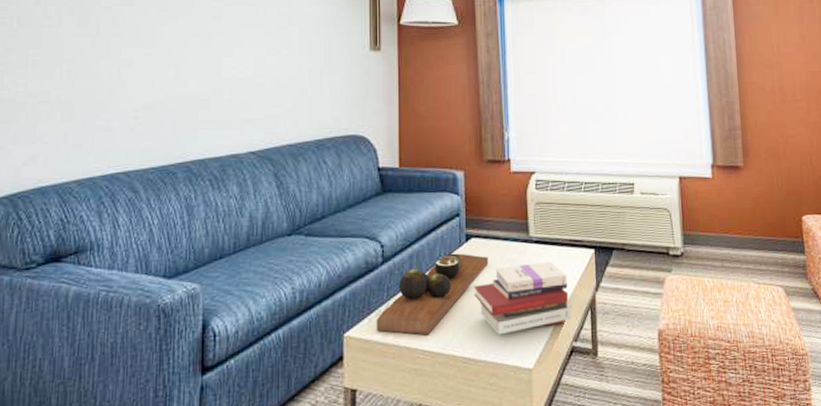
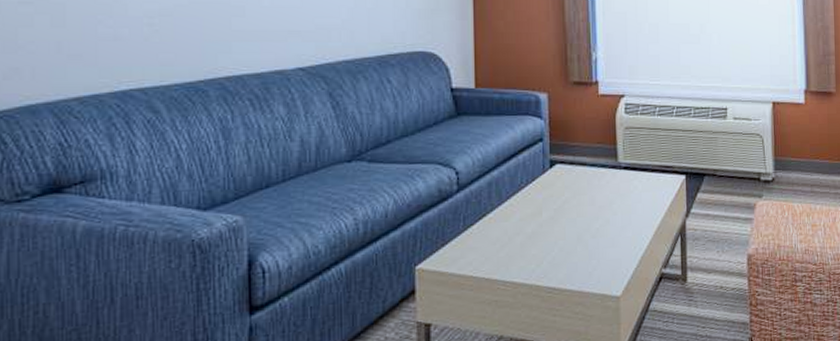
decorative tray: present [376,253,489,335] -> none [451,180,575,266]
books: present [473,261,572,335] -> none [558,187,661,264]

